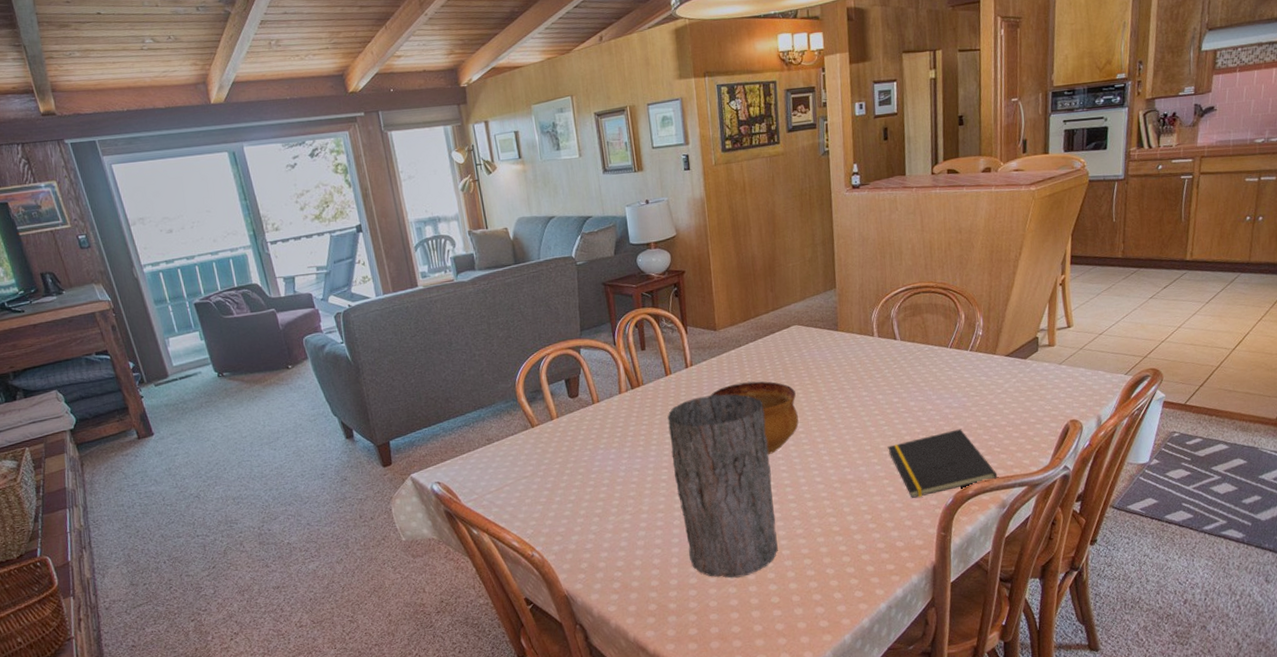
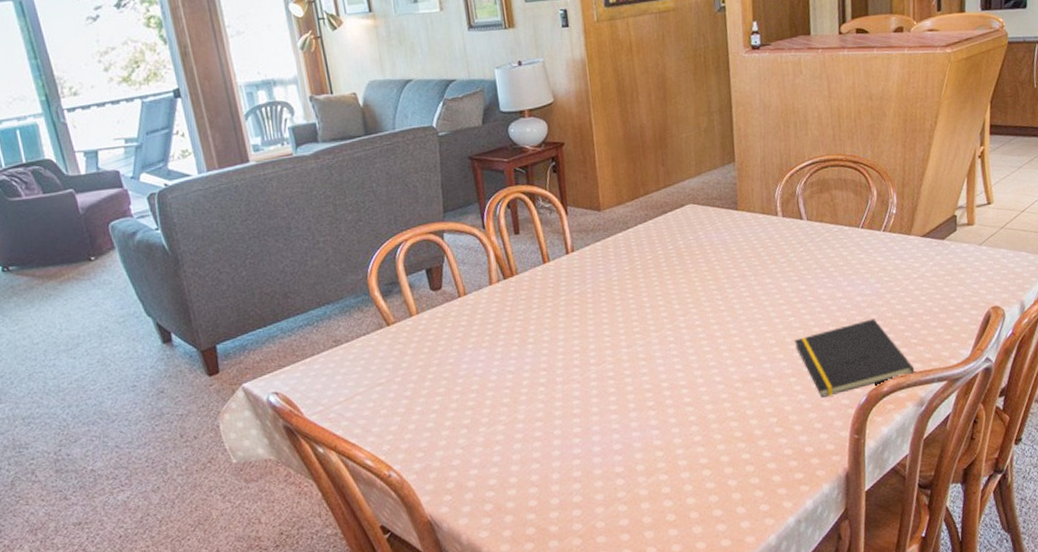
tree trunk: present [667,394,778,578] -> none [545,283,674,495]
bowl: present [711,381,799,455] -> none [595,268,695,353]

